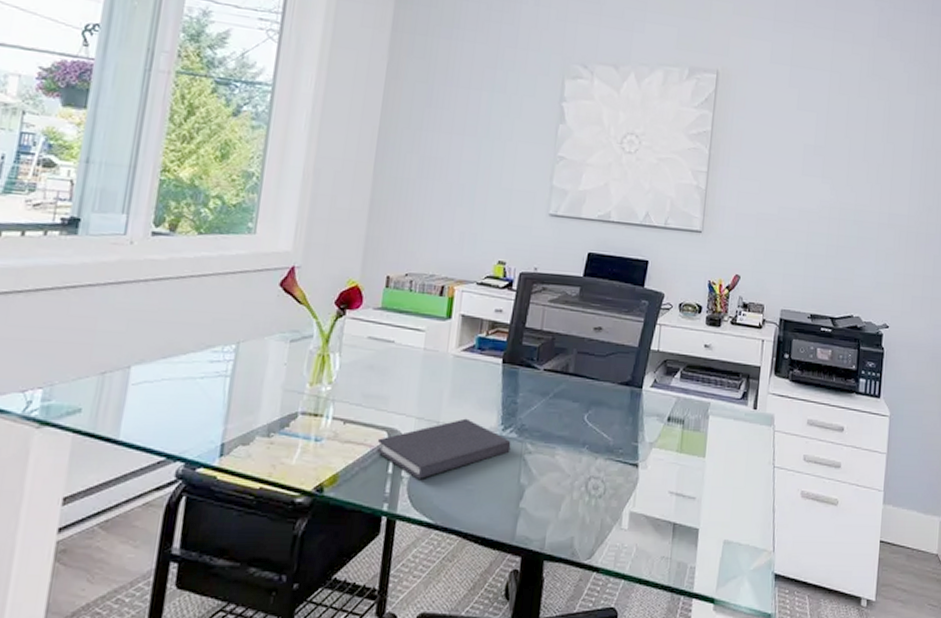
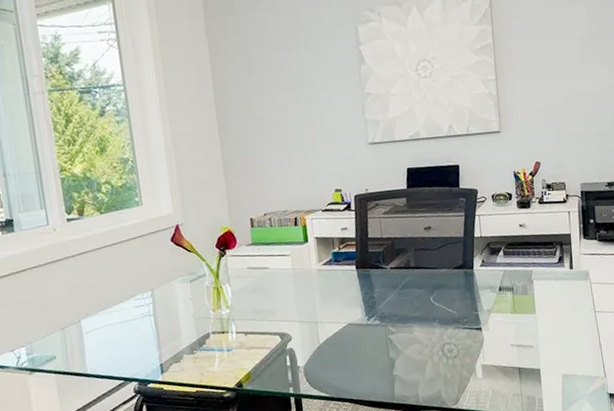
diary: present [376,418,511,479] -> none [273,316,377,366]

